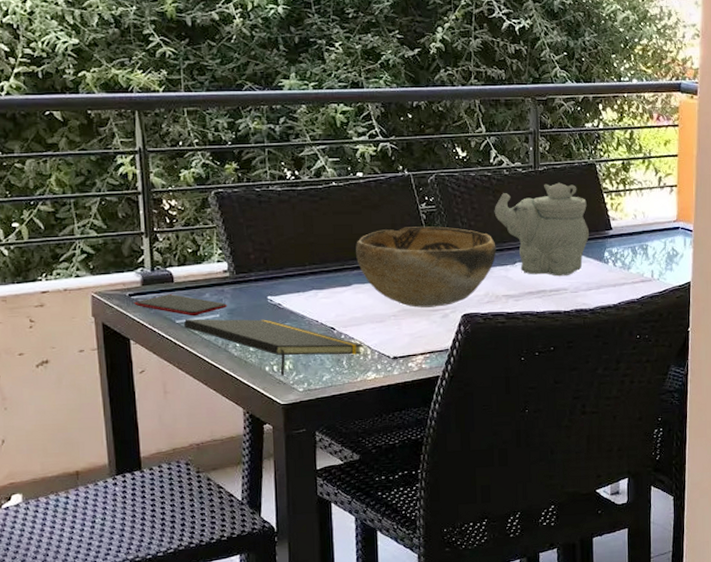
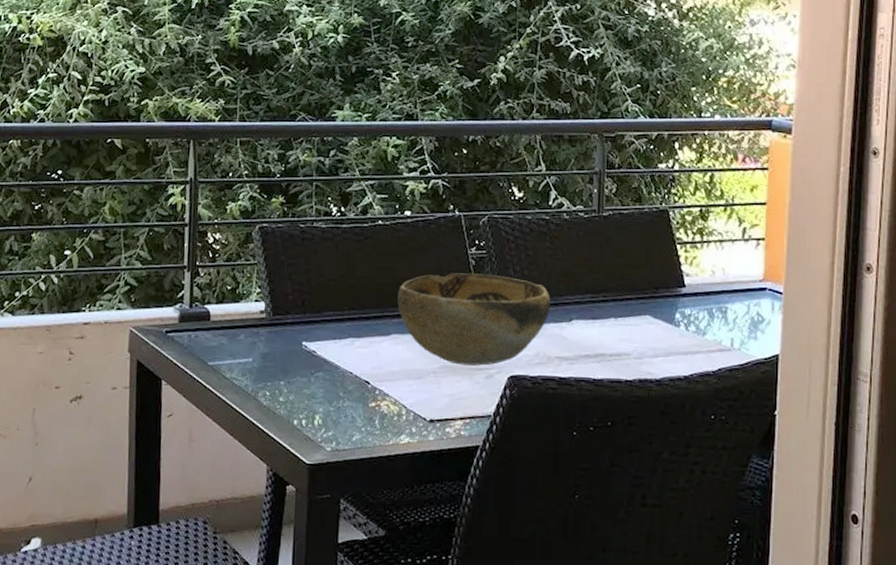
smartphone: present [133,294,228,316] -> none [169,333,262,359]
notepad: present [183,319,363,376] -> none [215,361,398,432]
teapot: present [494,182,590,276] -> none [550,230,659,339]

